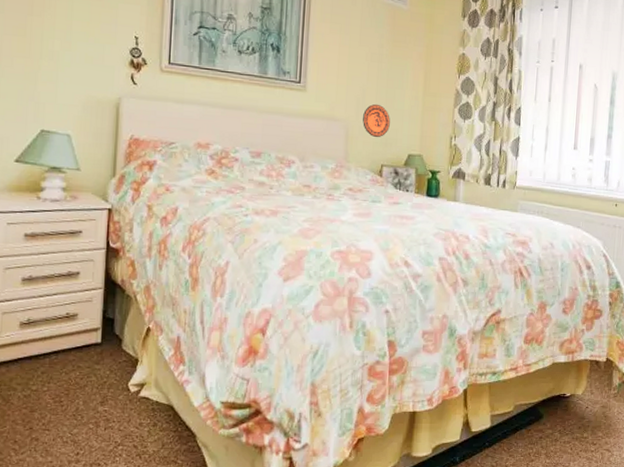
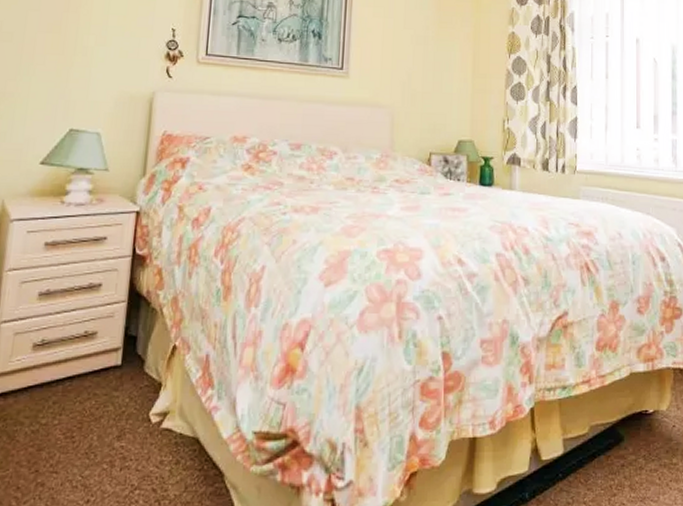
decorative plate: present [363,103,390,138] -> none [409,88,438,124]

